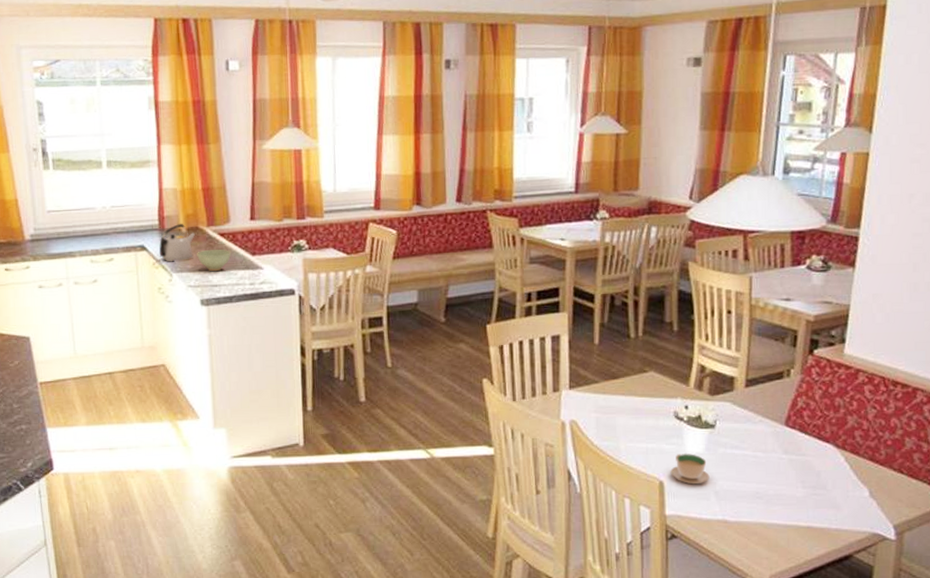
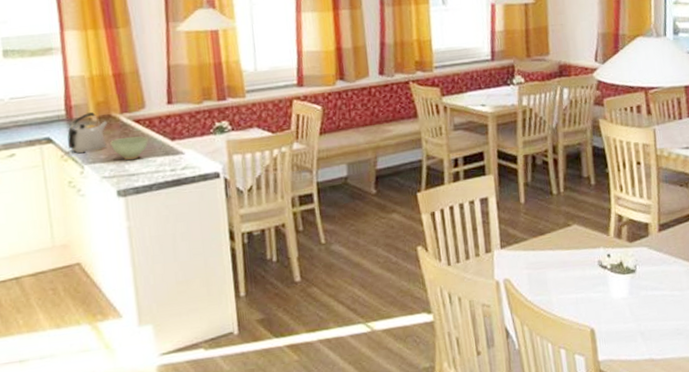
cup: present [670,454,710,485] -> none [599,299,635,329]

